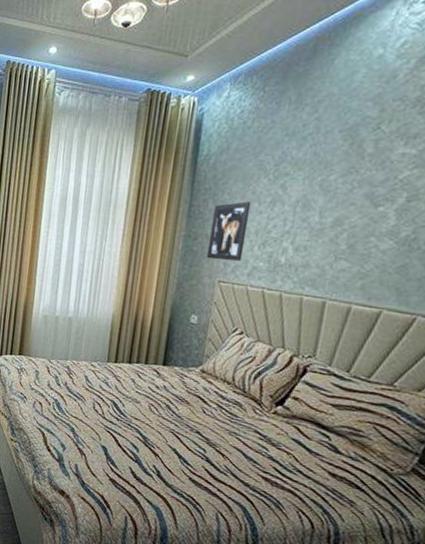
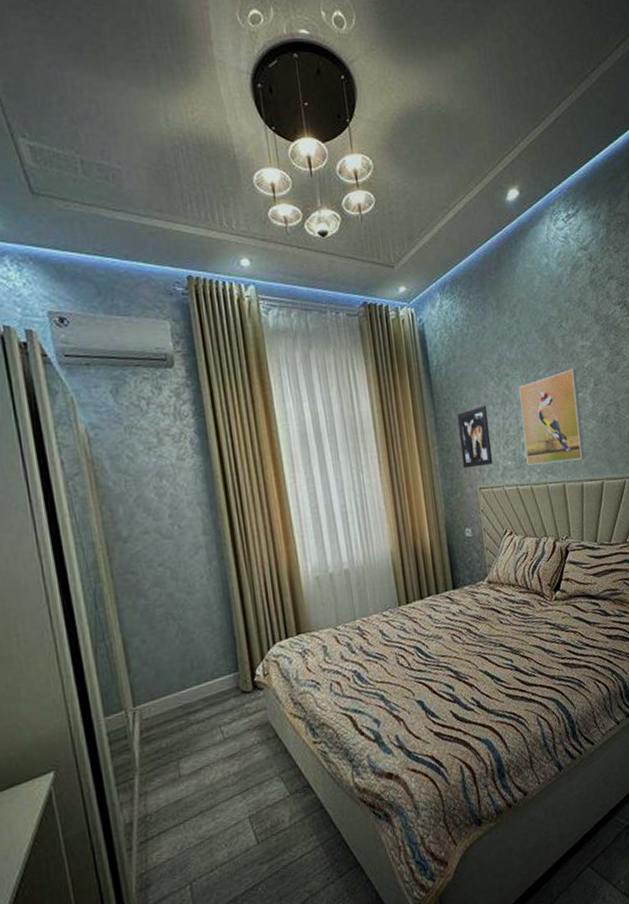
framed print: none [282,178,384,281] -> present [518,368,584,466]

